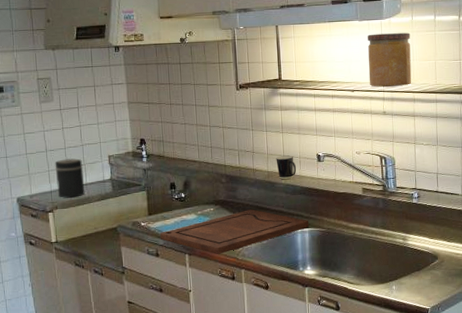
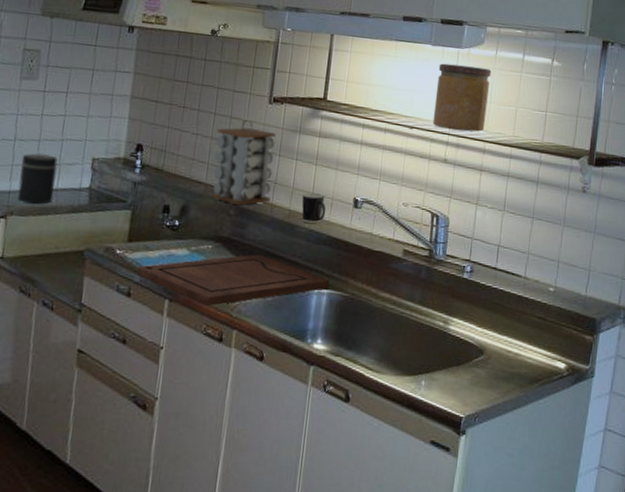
spice rack: none [200,105,252,174] -> present [212,119,276,205]

